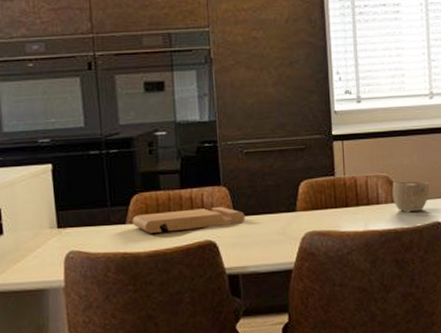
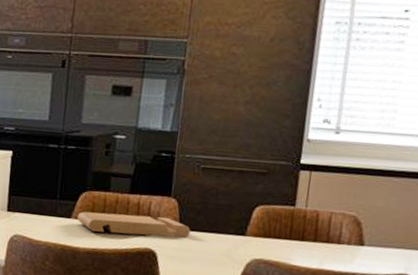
cup: present [392,180,429,213] -> none [357,223,404,259]

